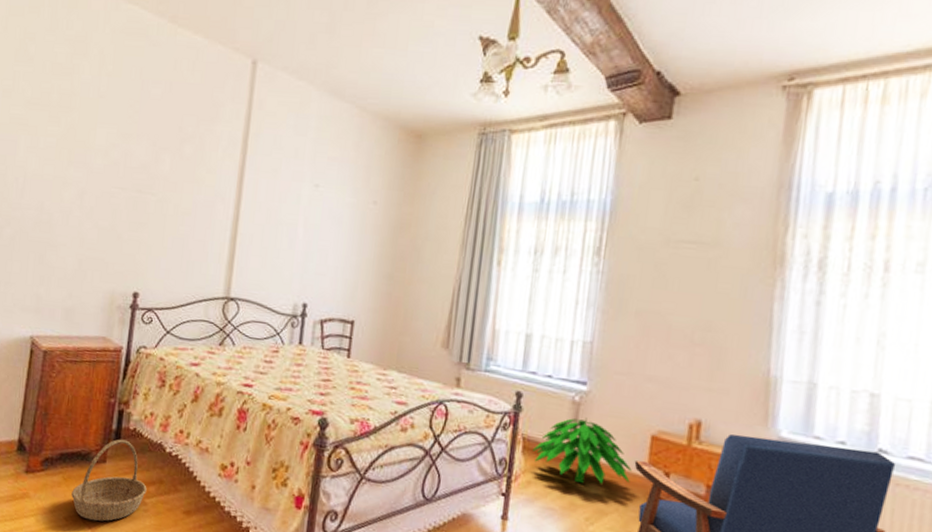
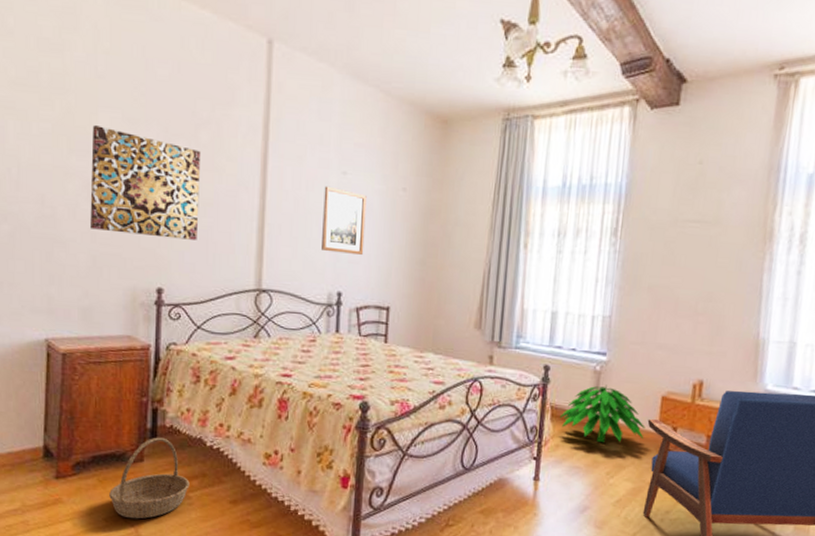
wall art: none [80,140,184,248] -> present [90,125,201,240]
wall art: none [290,198,337,267] -> present [322,186,367,255]

